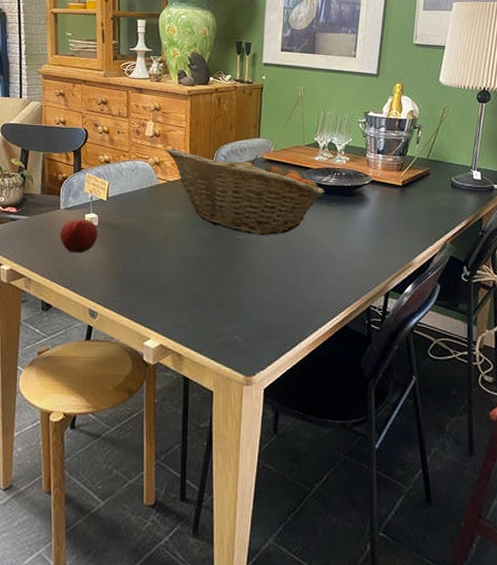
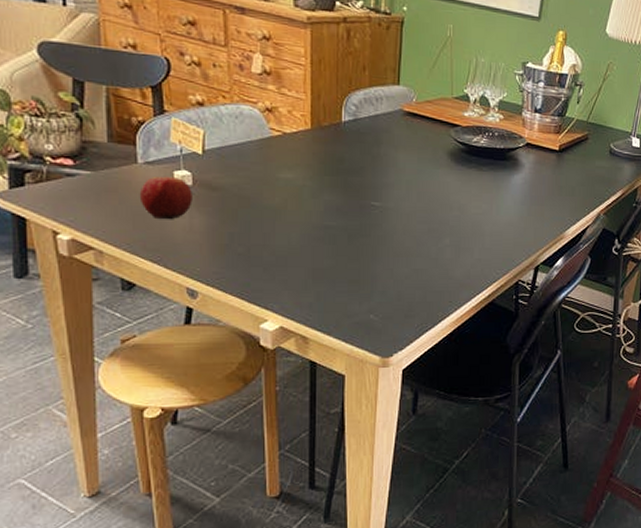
fruit basket: present [166,148,324,235] -> none [280,91,474,202]

